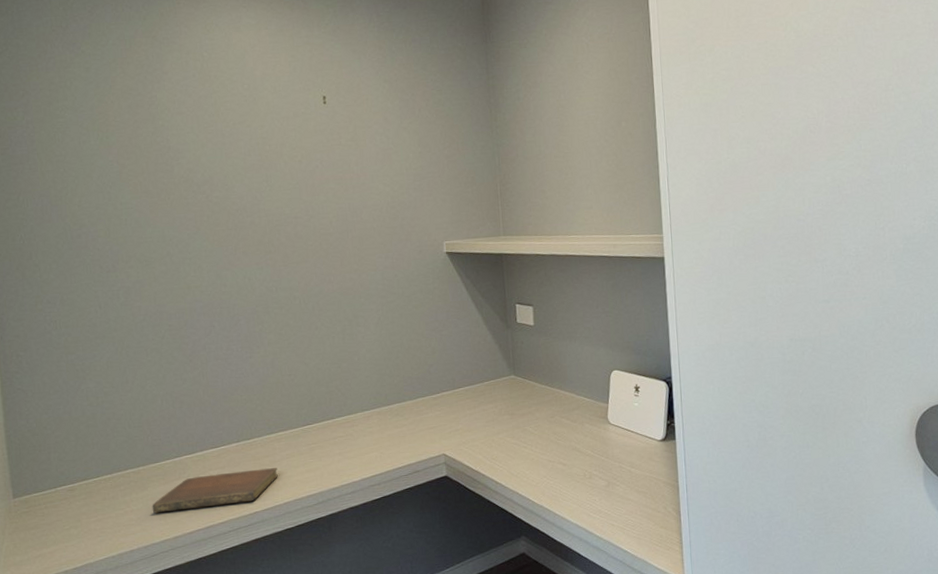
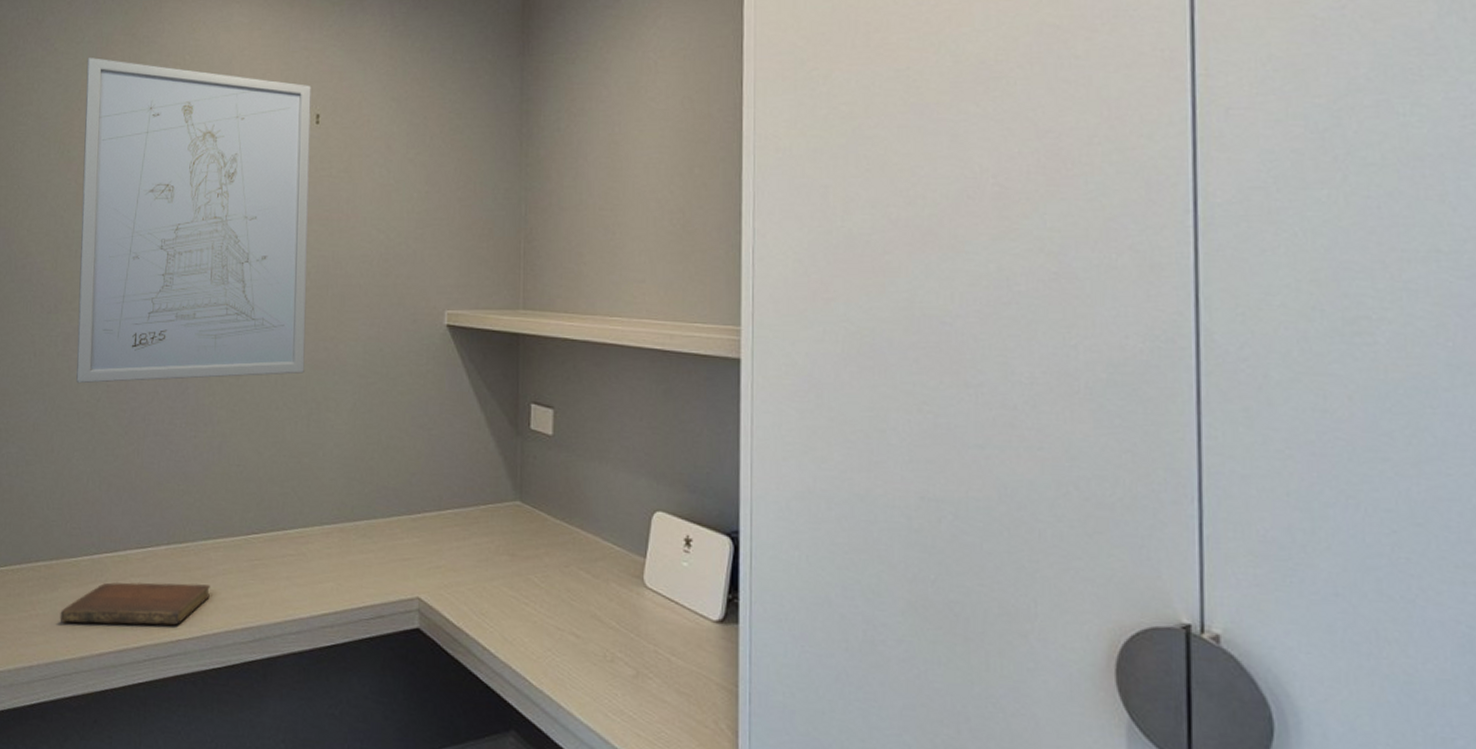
wall art: none [113,57,336,326] -> present [76,58,311,384]

